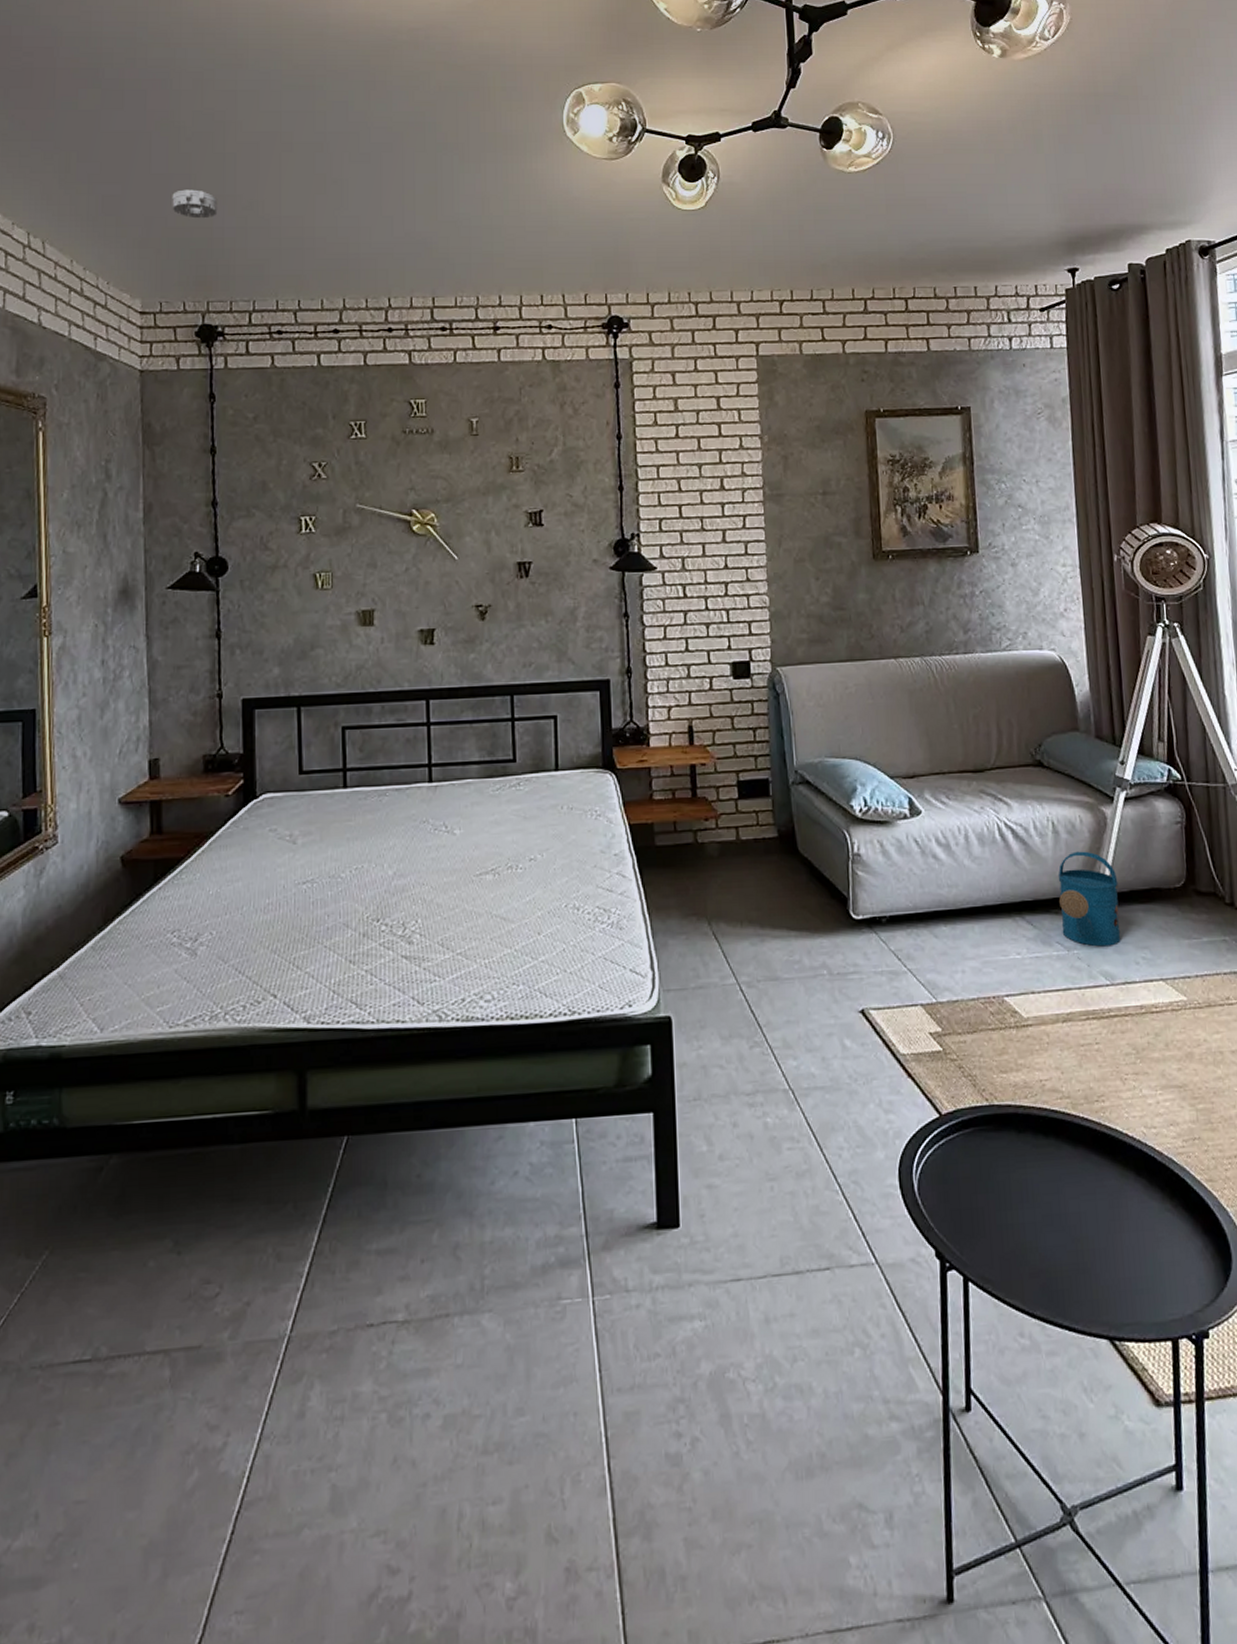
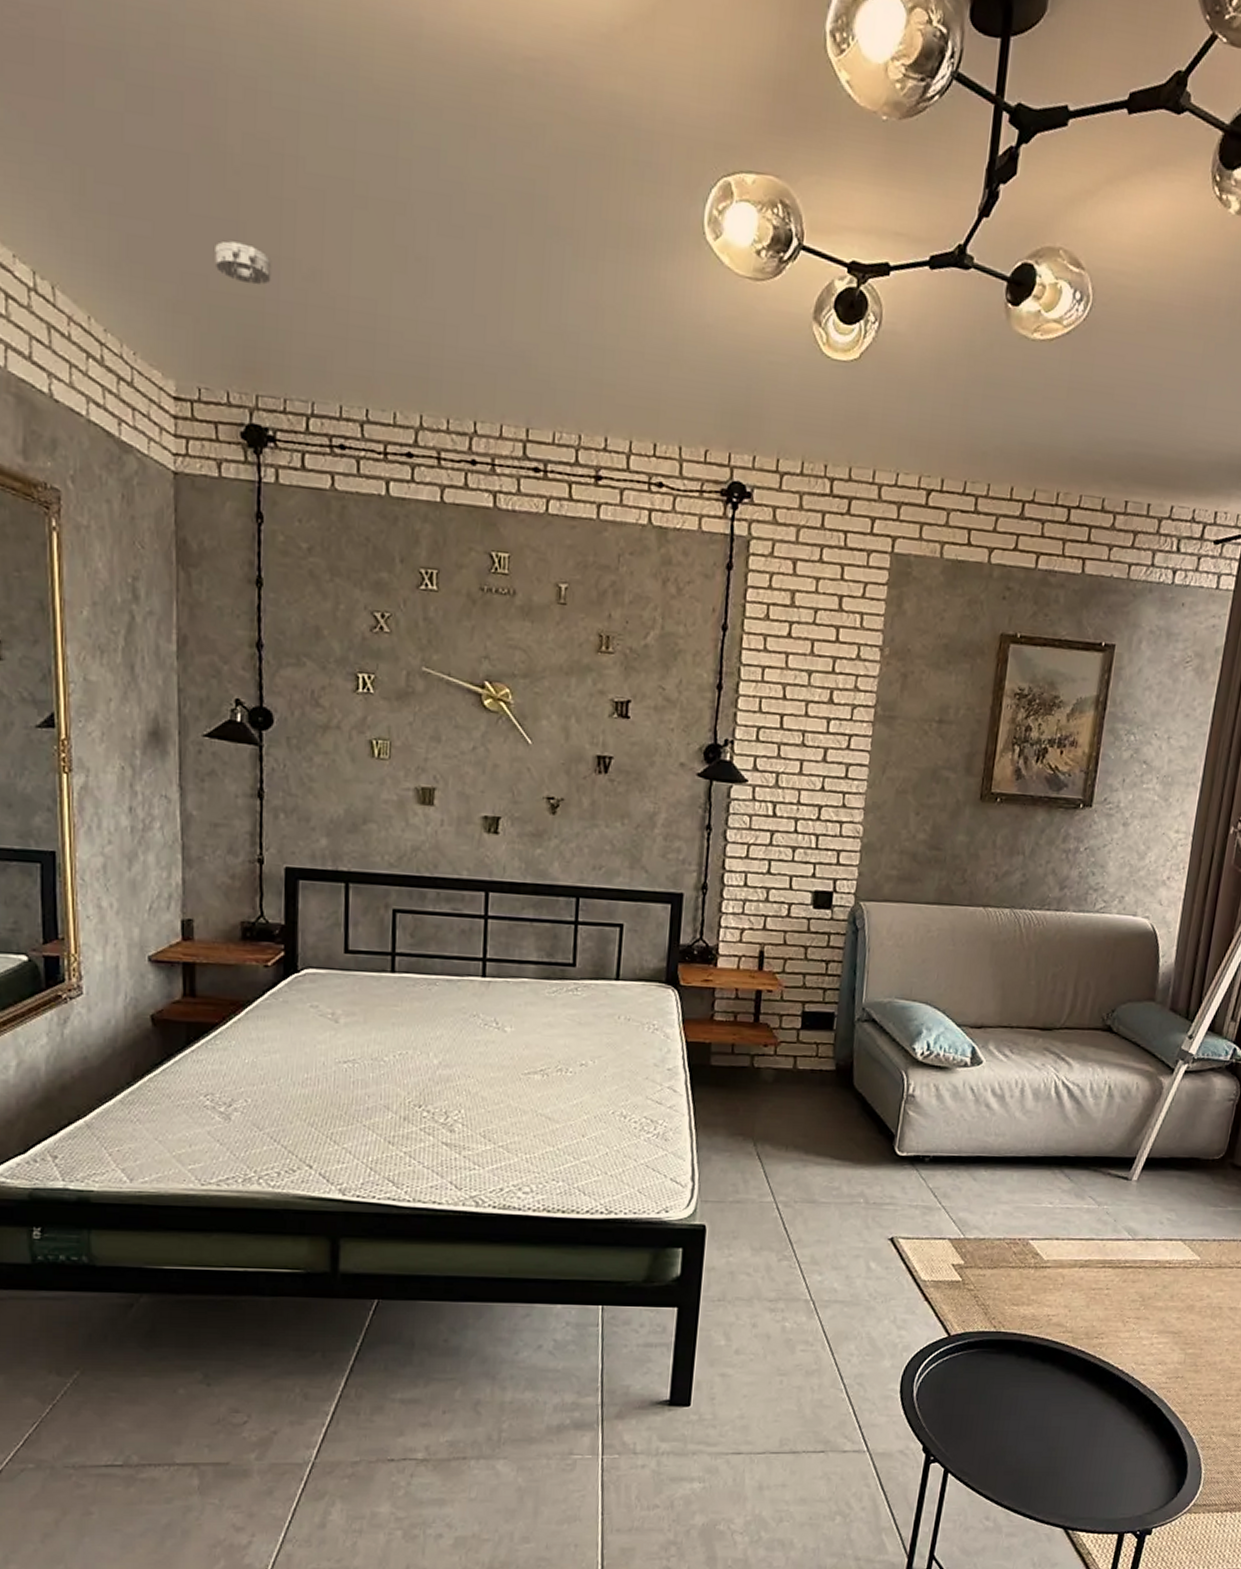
watering can: present [1057,851,1121,947] -> none [1096,1116,1161,1205]

